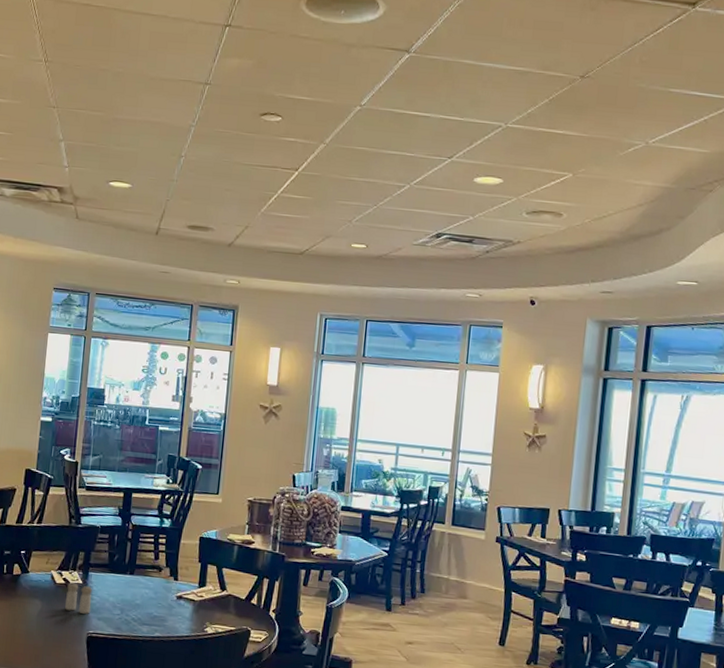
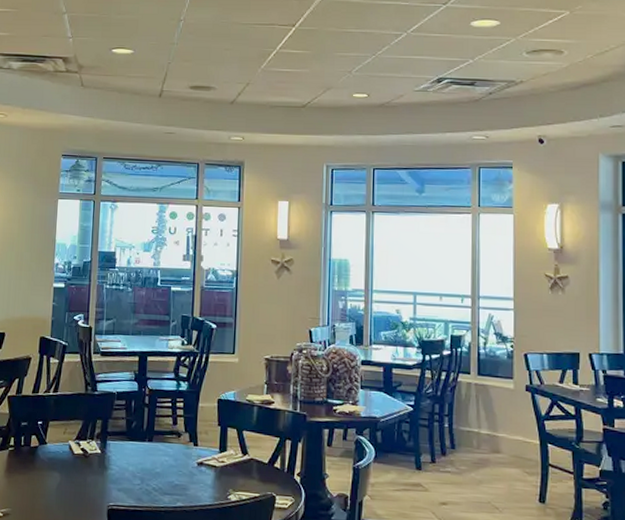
salt and pepper shaker: present [65,583,93,614] -> none [84,453,112,485]

